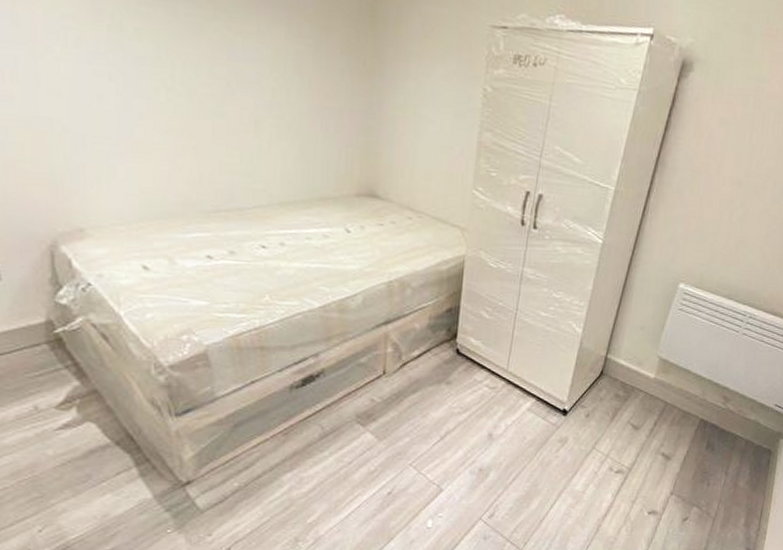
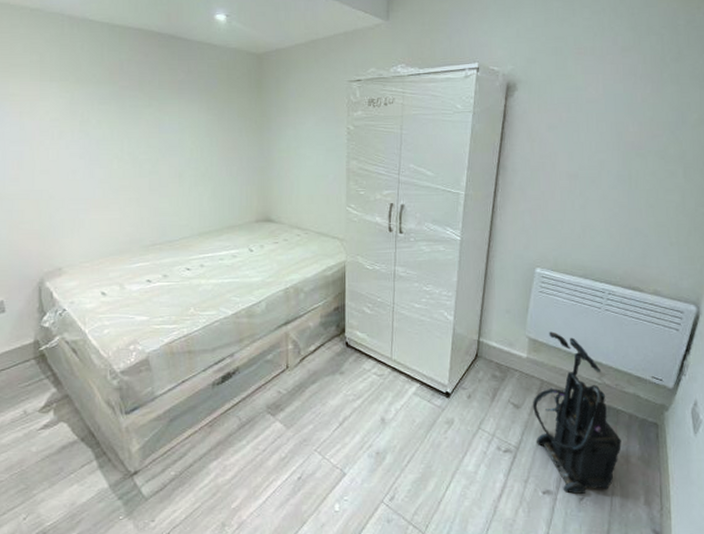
vacuum cleaner: none [650,352,734,516] -> present [532,331,622,495]

